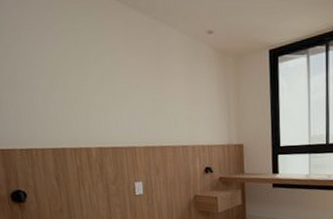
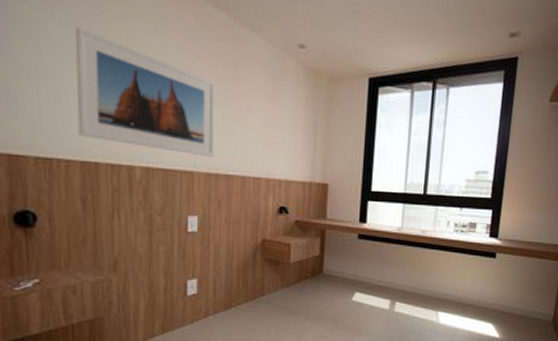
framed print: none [37,44,149,134] -> present [75,25,215,157]

